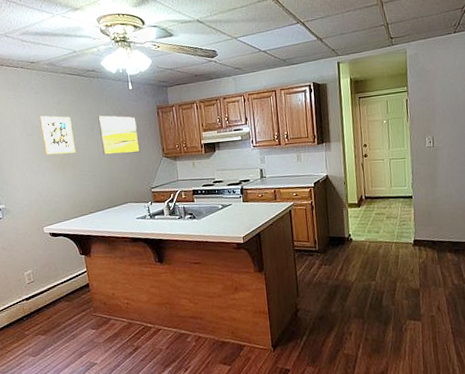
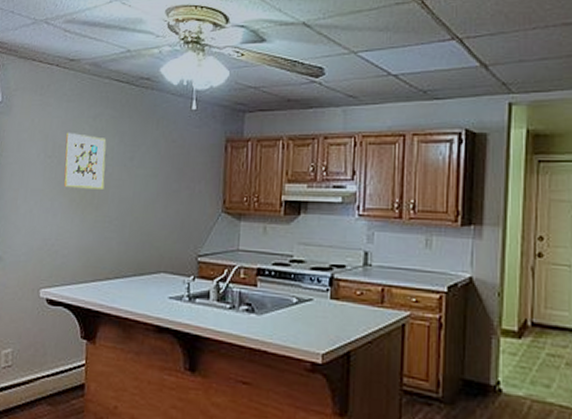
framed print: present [98,115,140,155] -> none [140,141,194,201]

